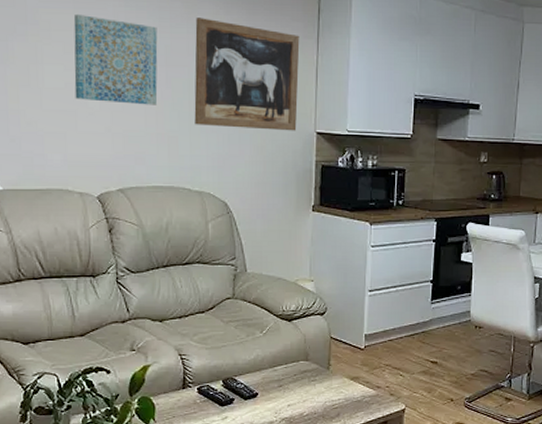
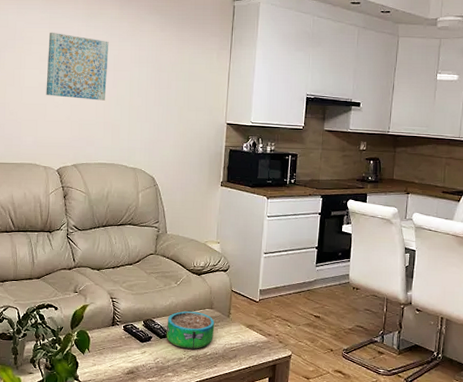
wall art: present [194,17,300,131] -> none [133,34,217,122]
decorative bowl: none [251,364,312,411] -> present [166,311,215,350]

